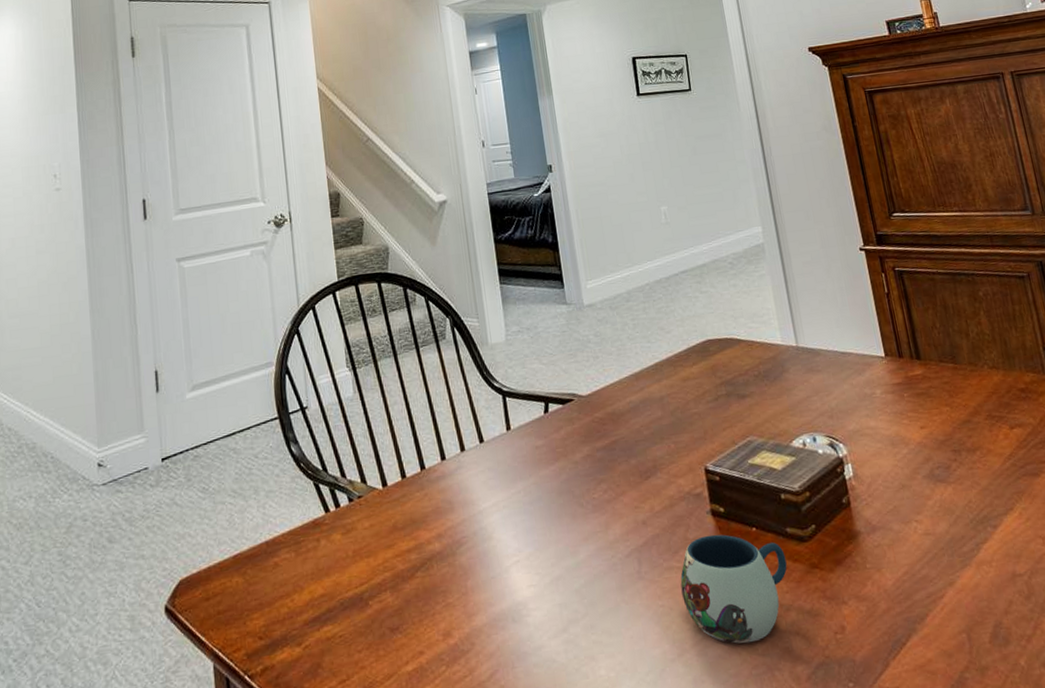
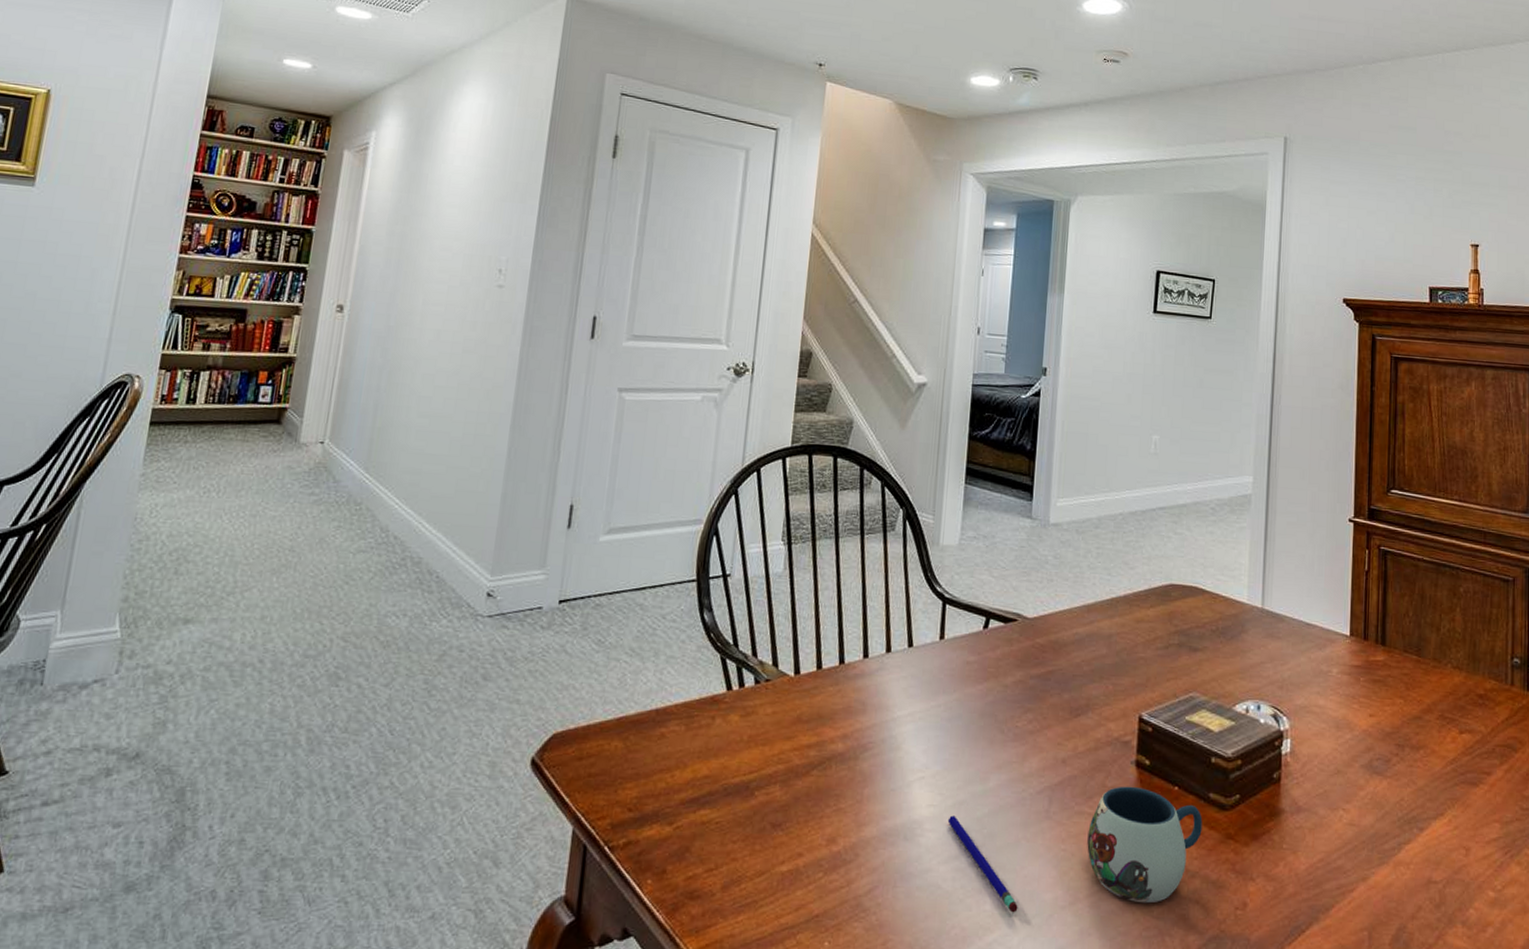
pen: none [549,591,631,674] -> present [947,815,1018,913]

